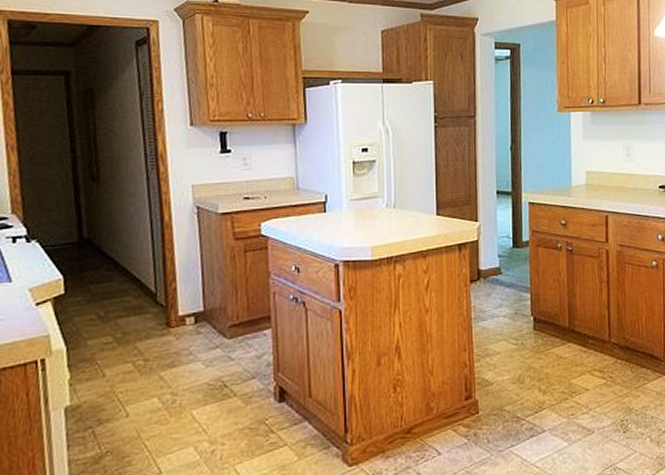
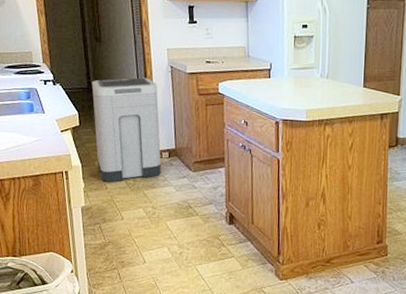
trash can: none [84,223,184,367] -> present [92,77,161,182]

